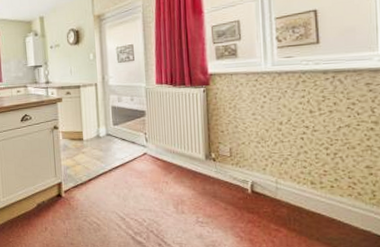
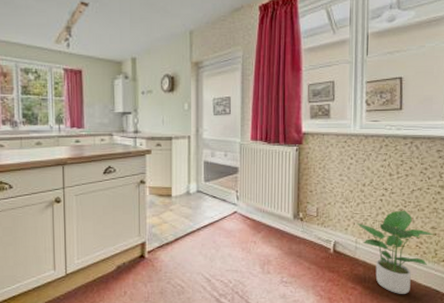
potted plant: none [275,148,370,238] -> present [356,210,434,294]

